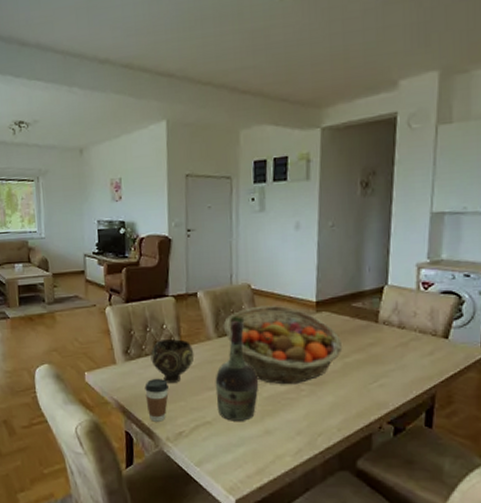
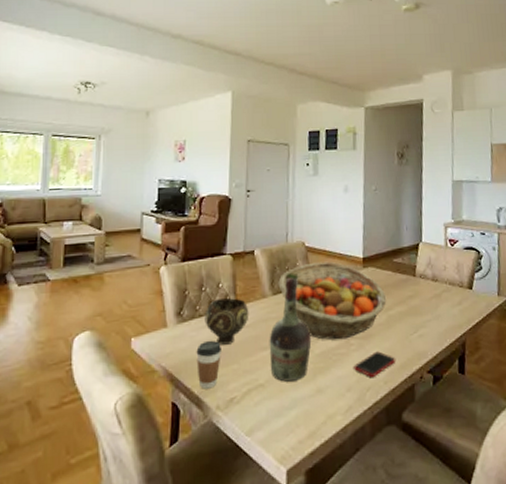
cell phone: none [304,398,352,423] -> present [354,351,396,377]

